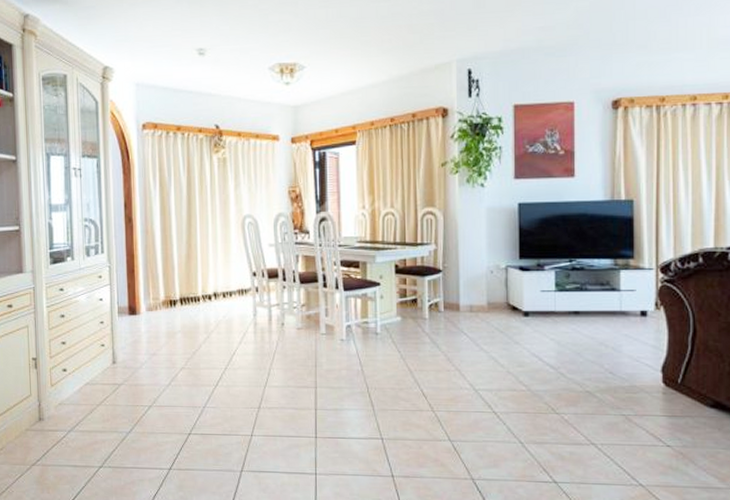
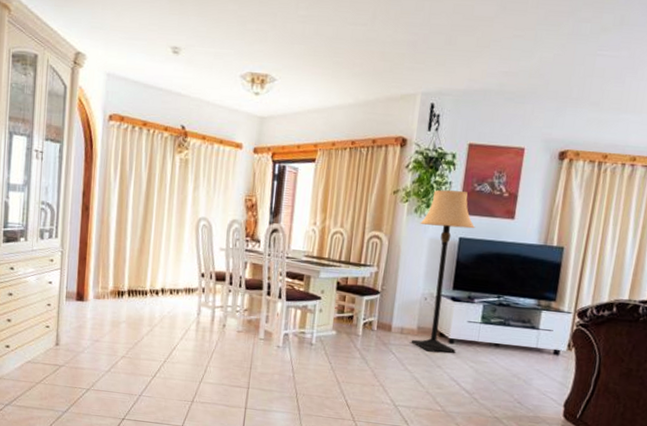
lamp: none [474,155,534,328] -> present [411,189,476,353]

